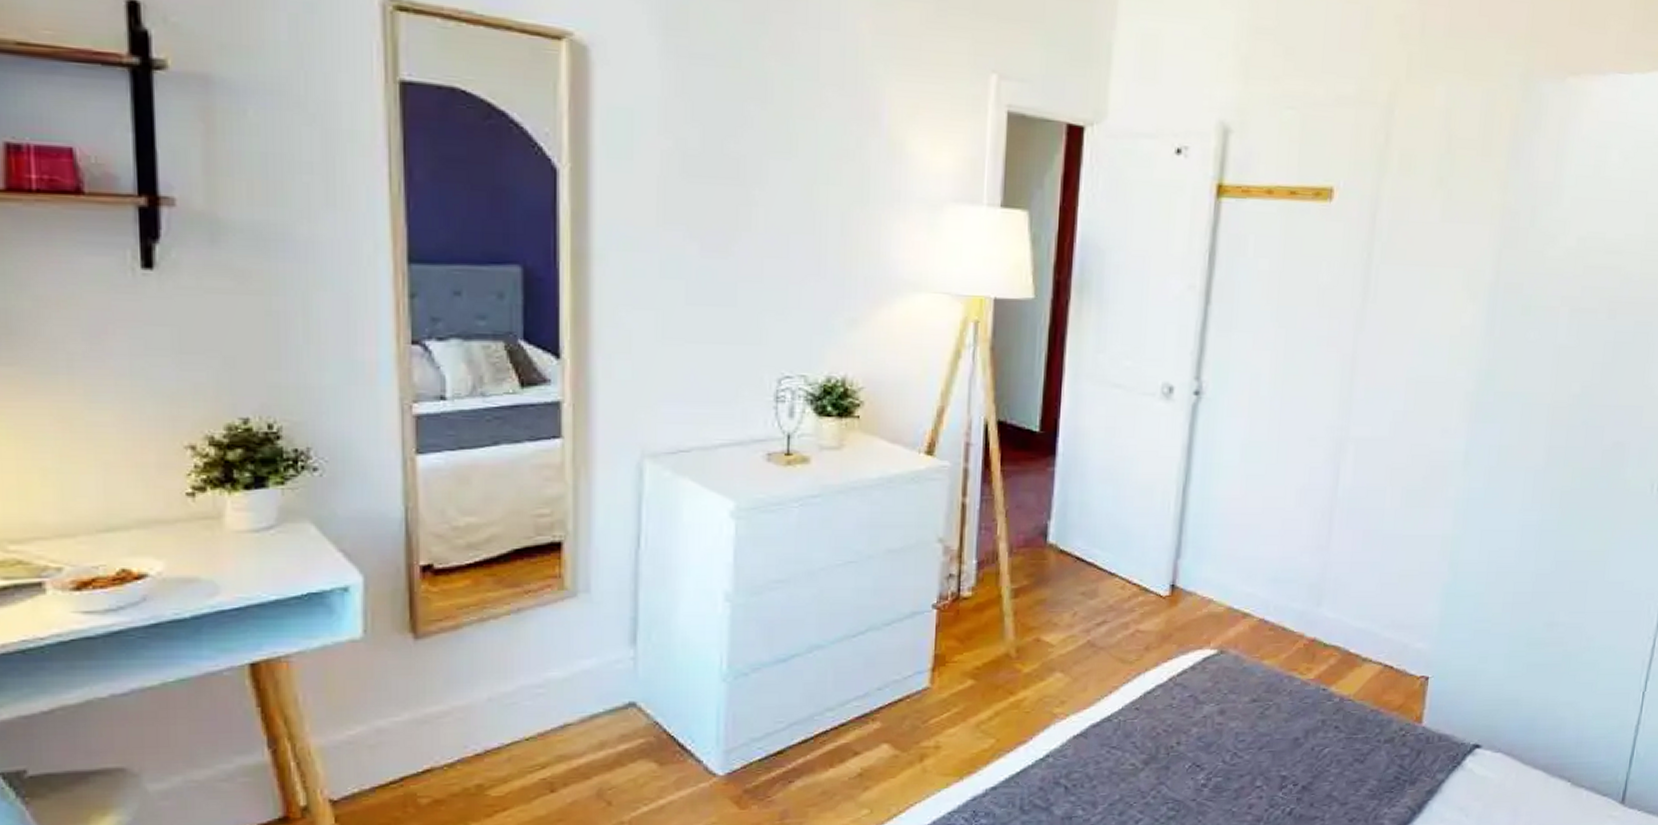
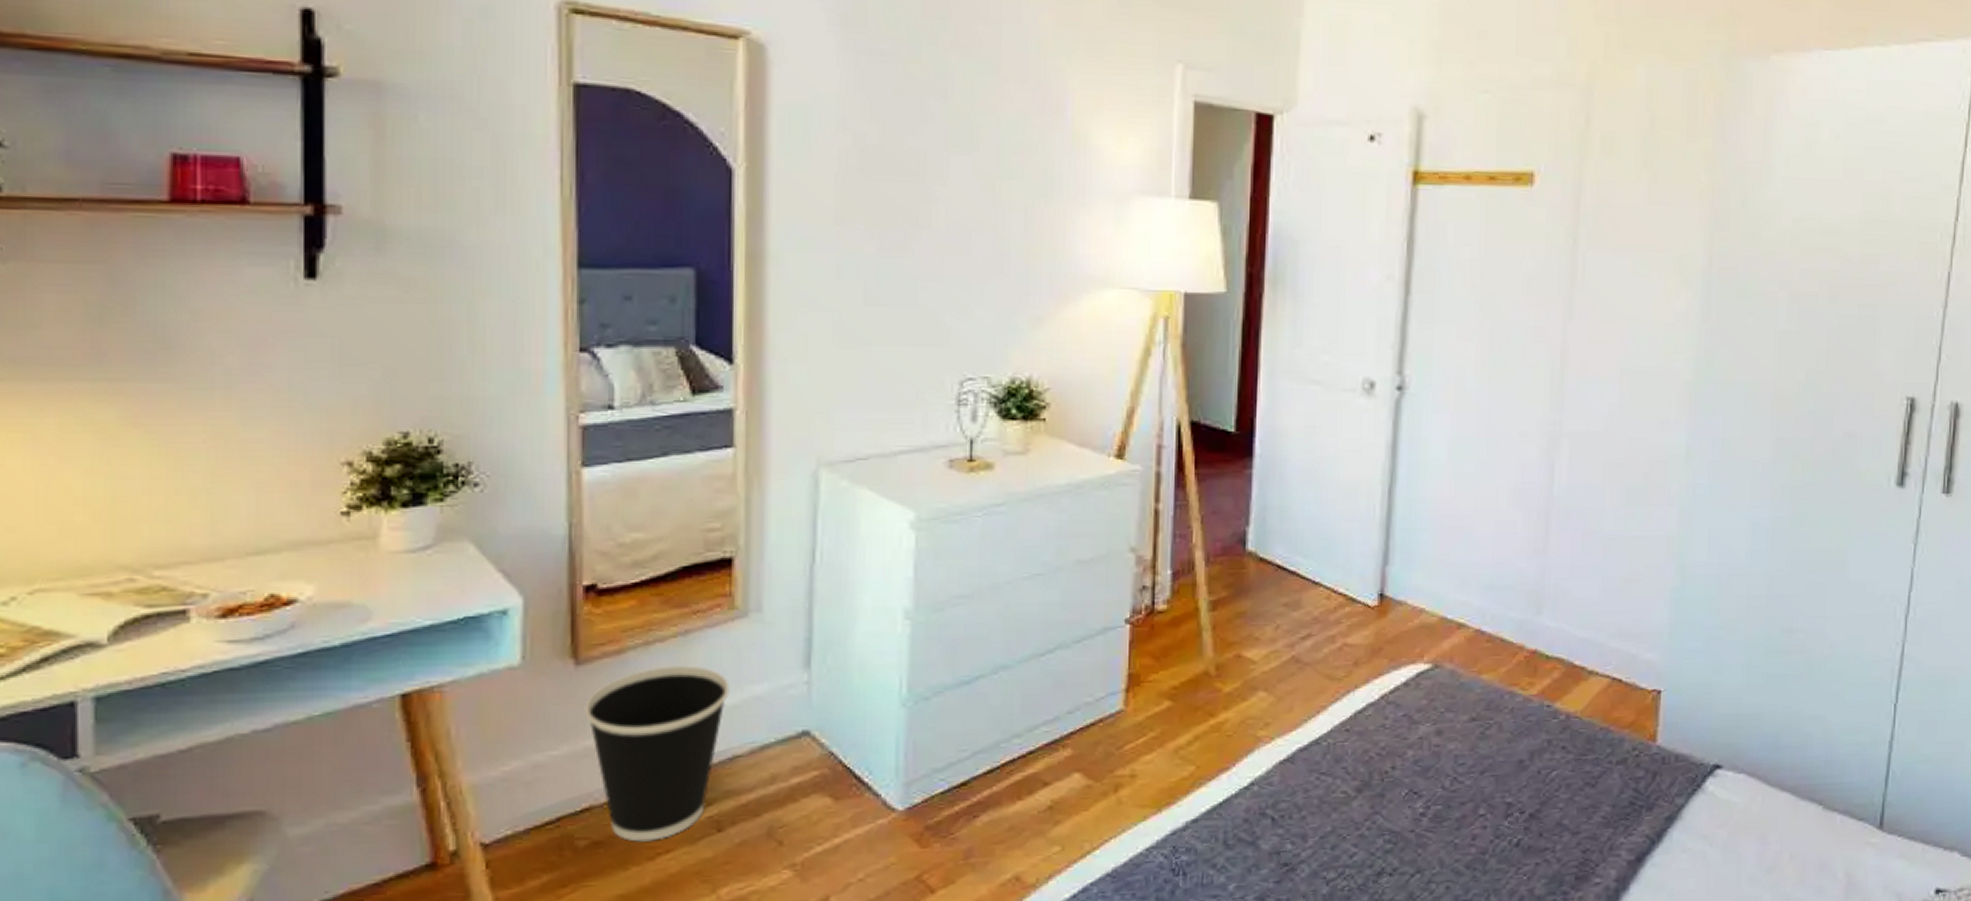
wastebasket: none [424,641,560,801] -> present [585,665,730,842]

